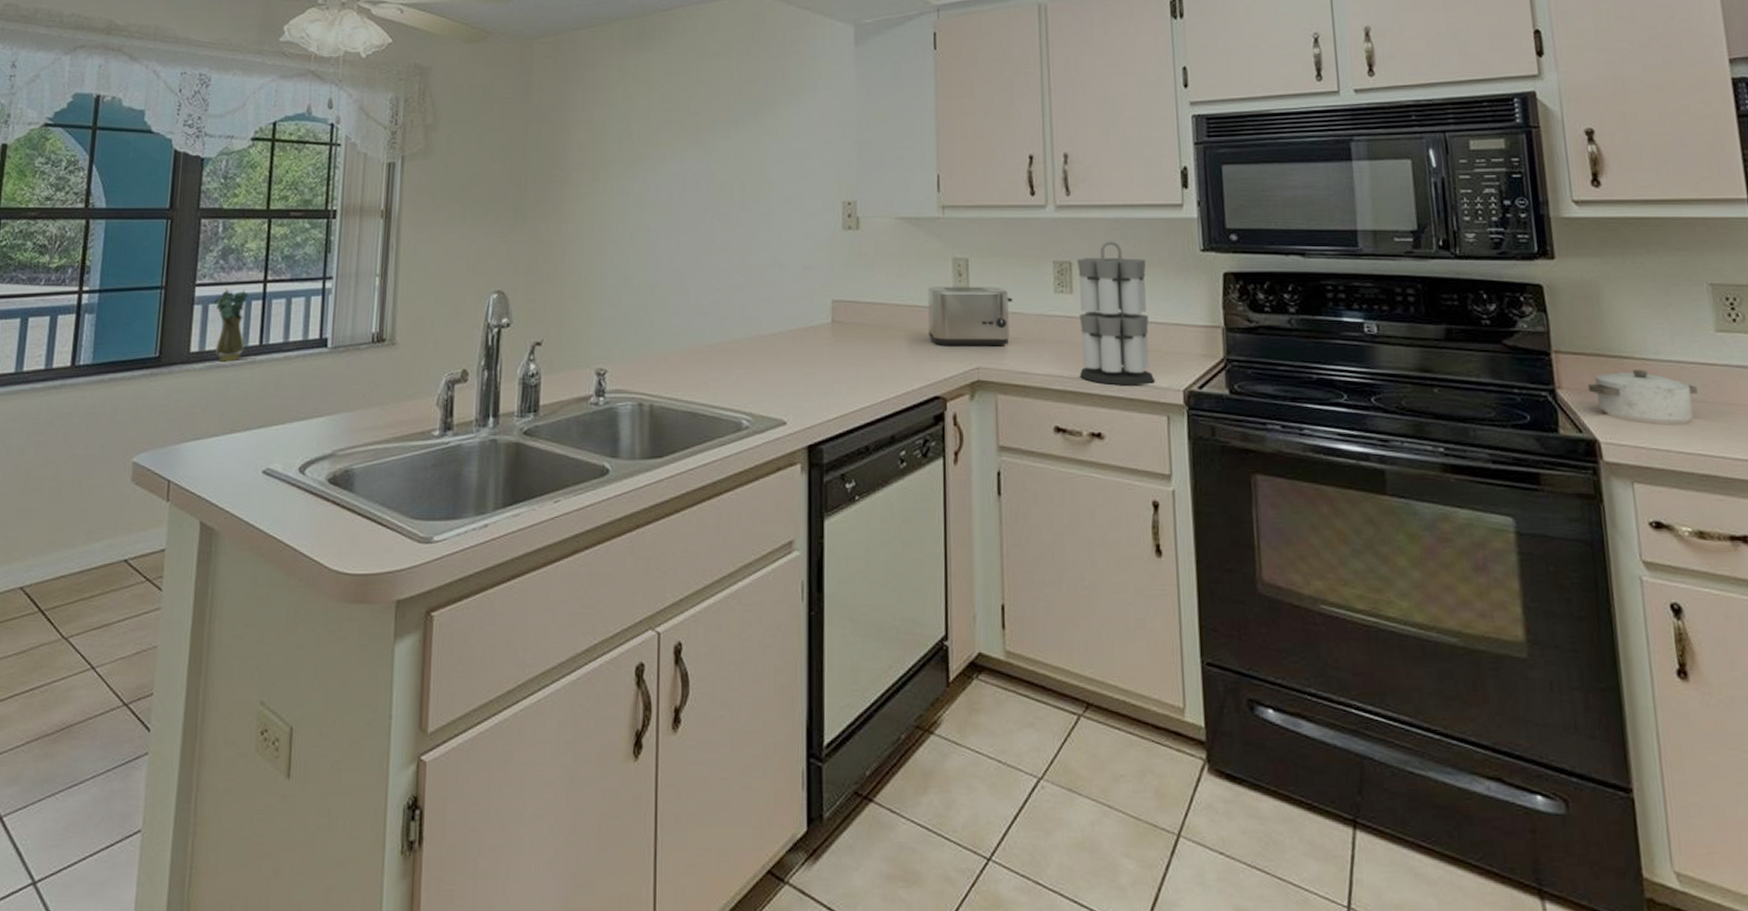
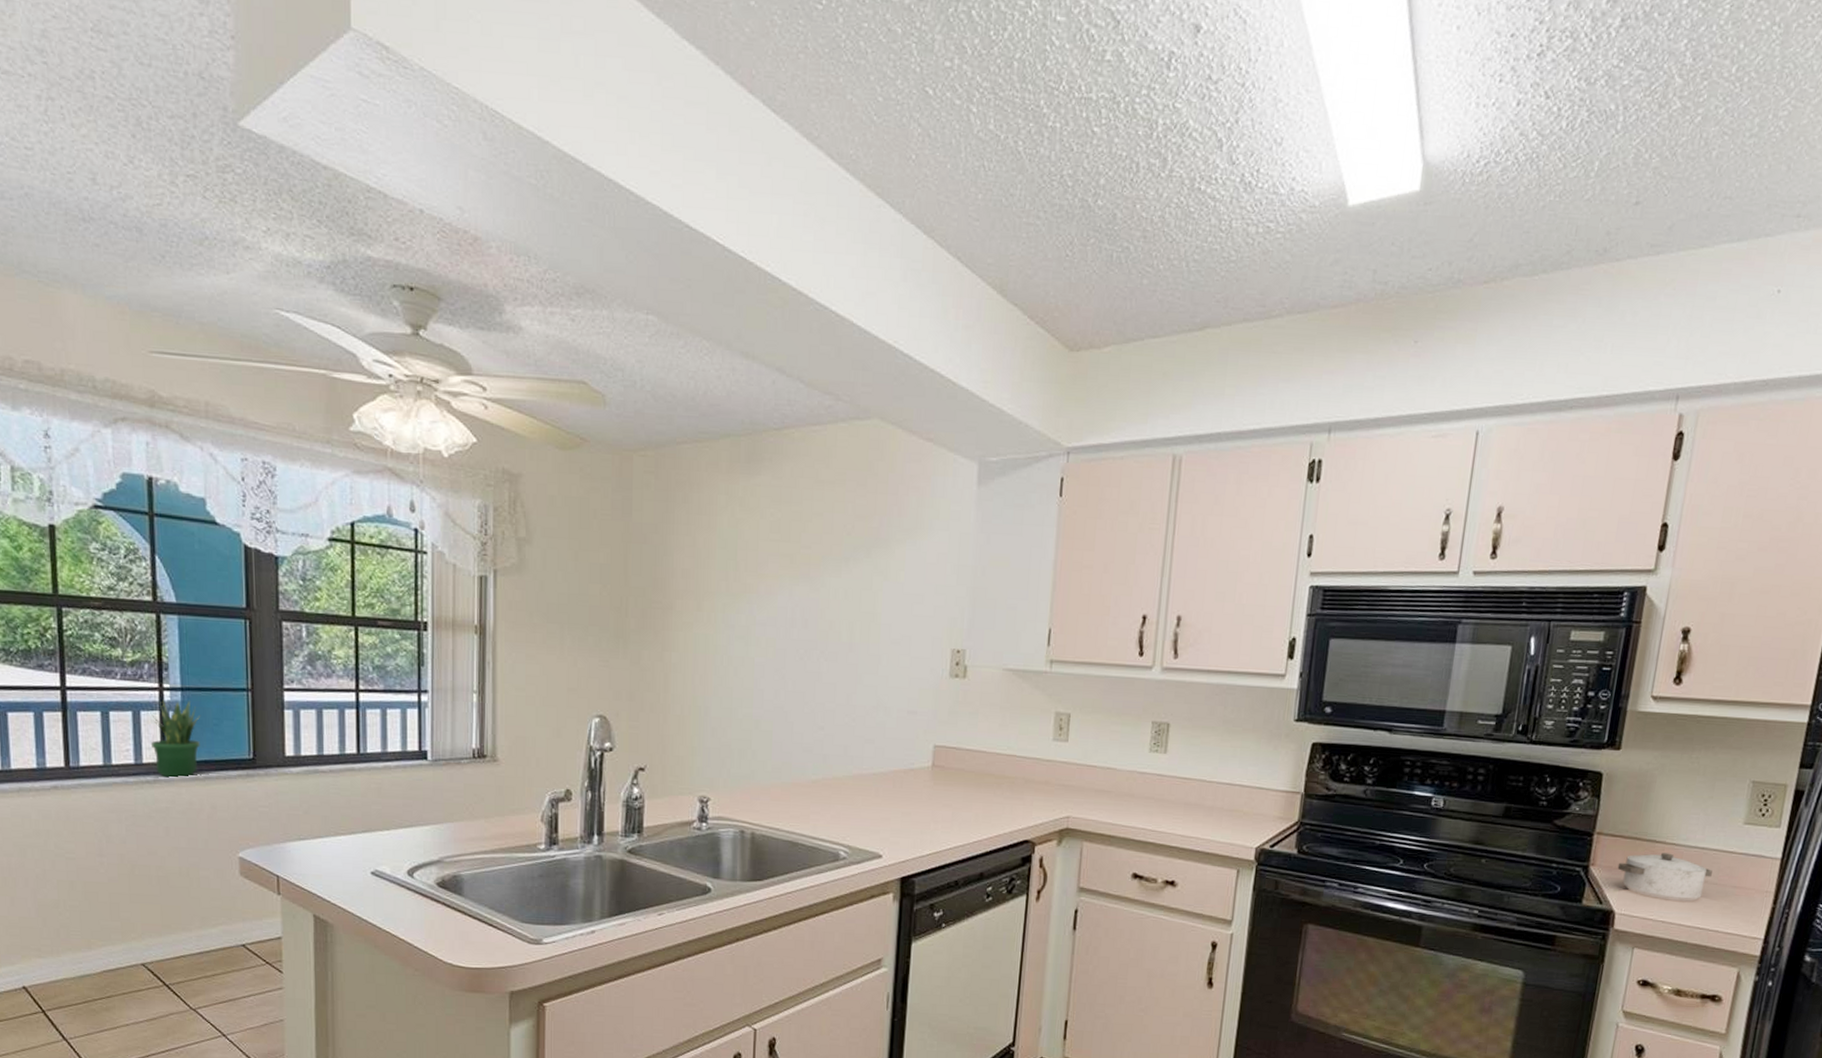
planter: none [63,302,115,380] -> present [150,699,201,777]
vase: present [214,288,248,363] -> none [305,694,342,769]
toaster: present [928,286,1013,347] -> none [1024,738,1109,799]
spice rack: present [1077,241,1154,386] -> none [1163,705,1241,842]

